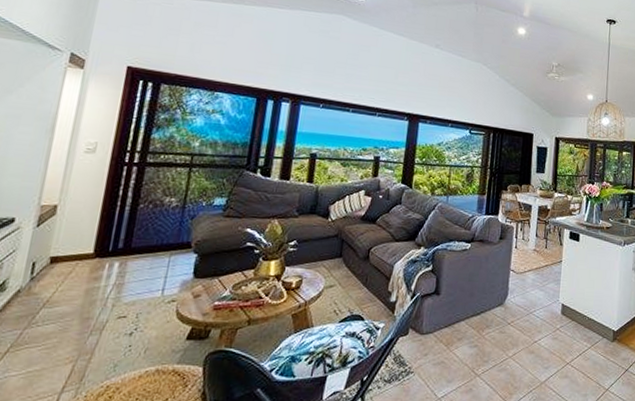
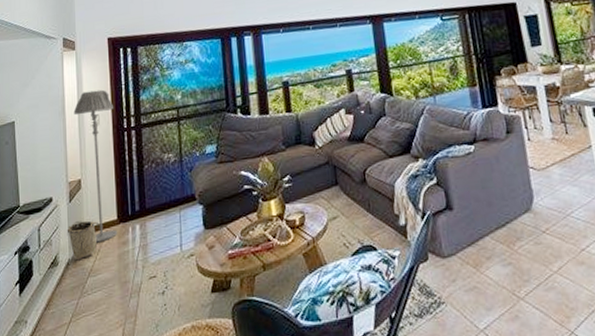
basket: none [25,248,71,289] -> present [67,220,102,261]
floor lamp: none [60,115,117,274] -> present [73,89,118,243]

